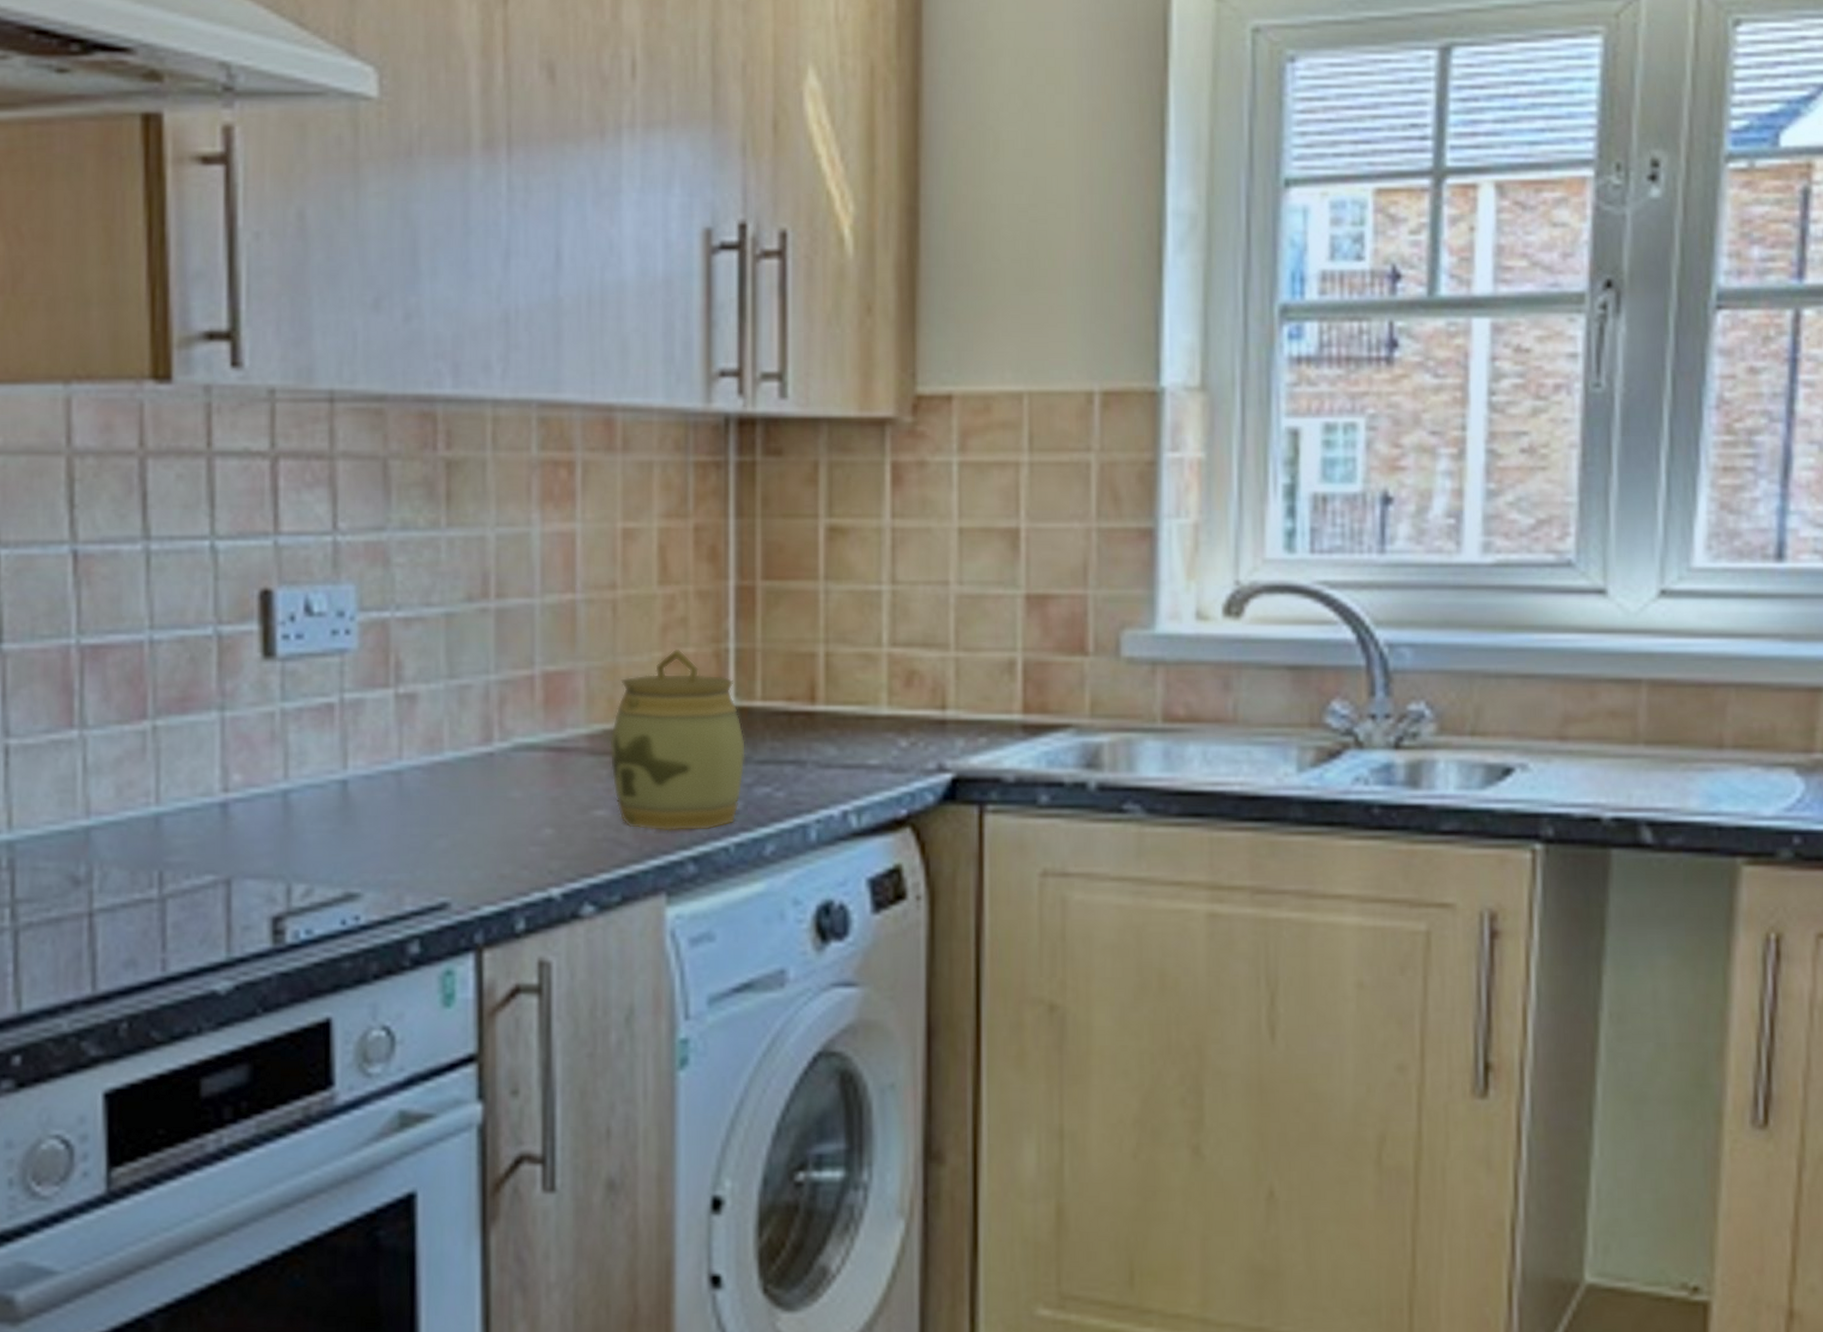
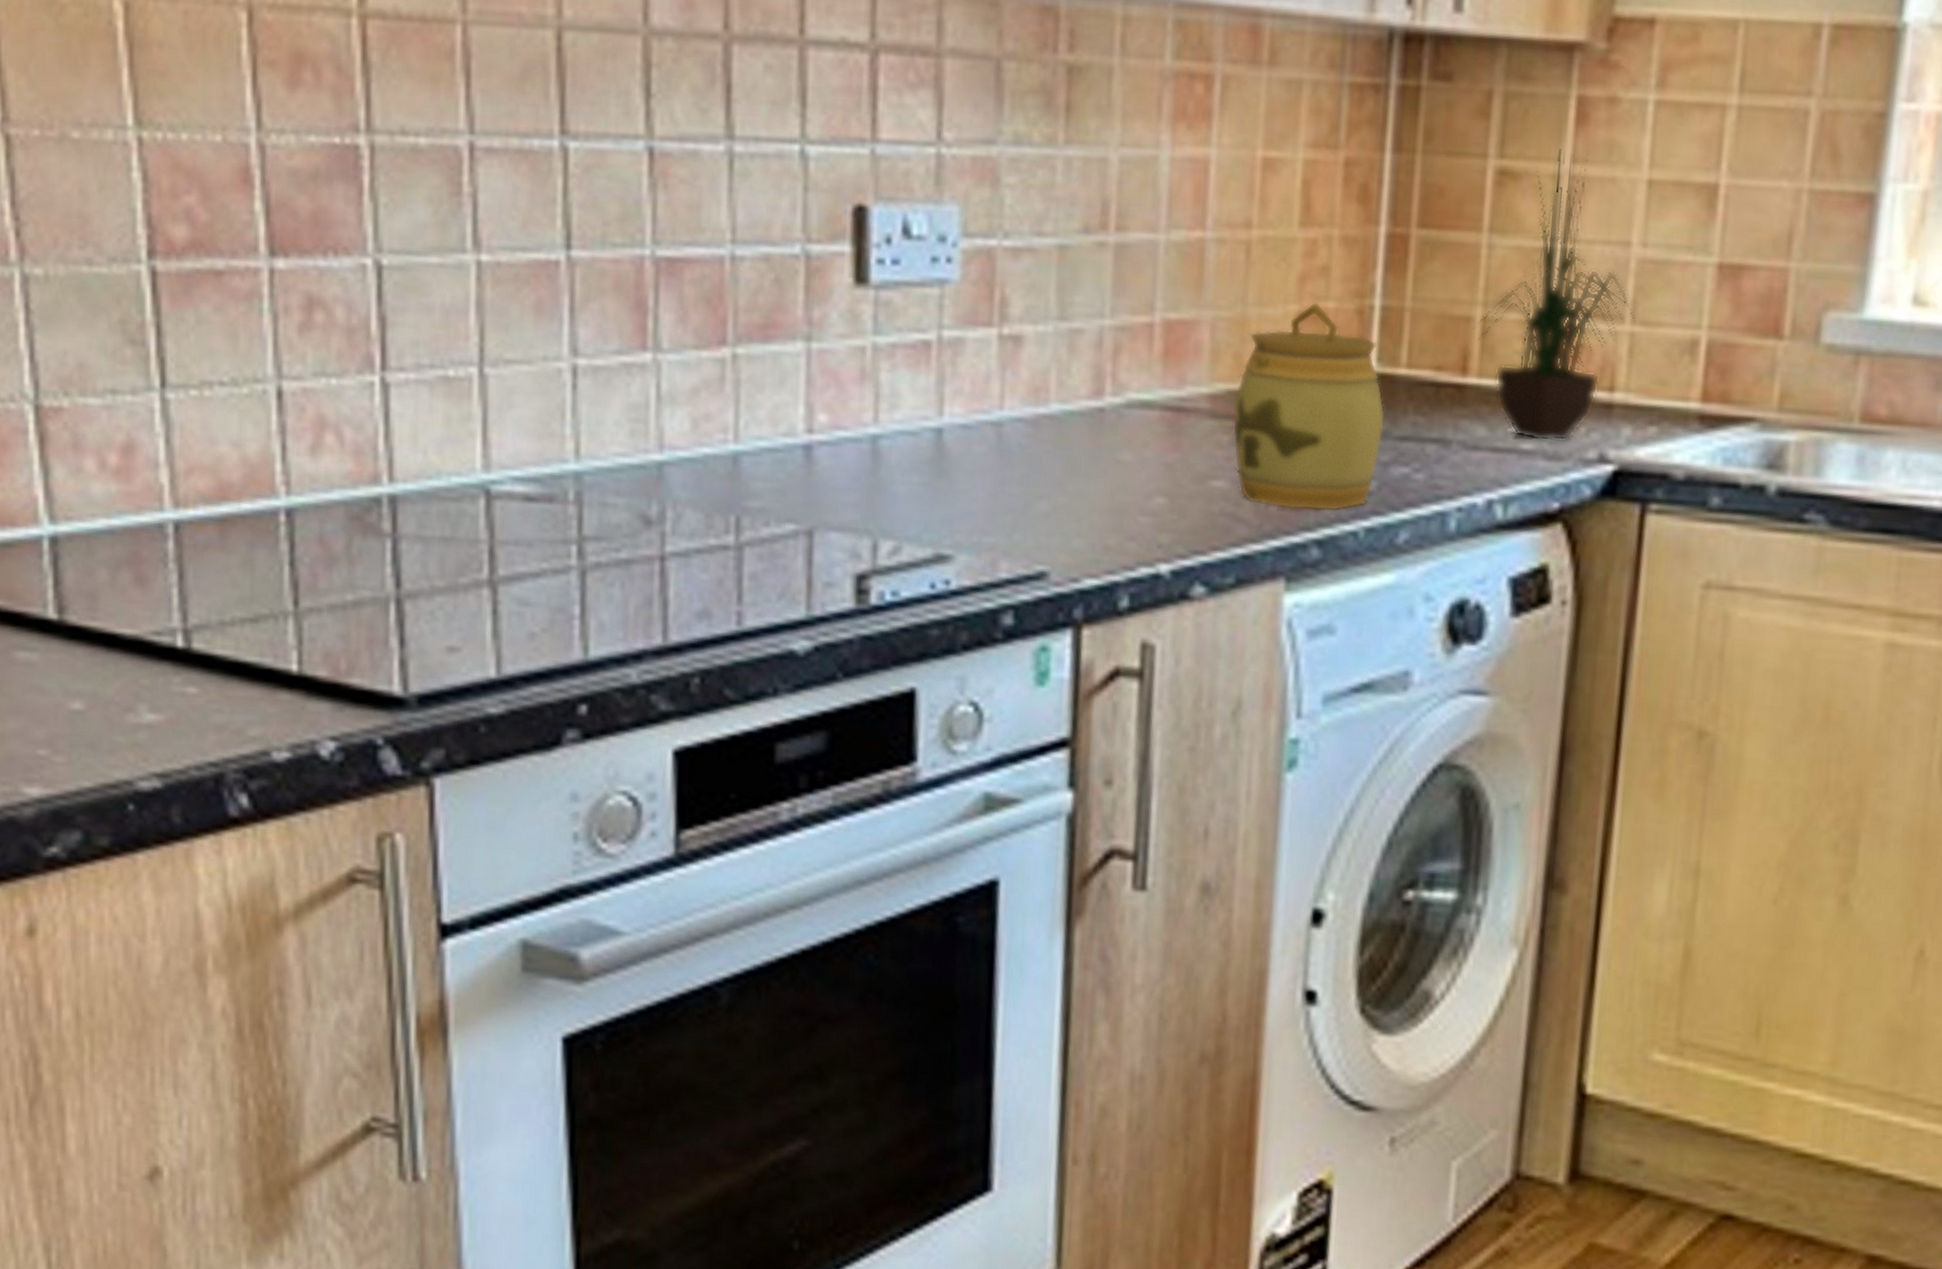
potted plant: none [818,507,960,757] -> present [1474,149,1637,442]

